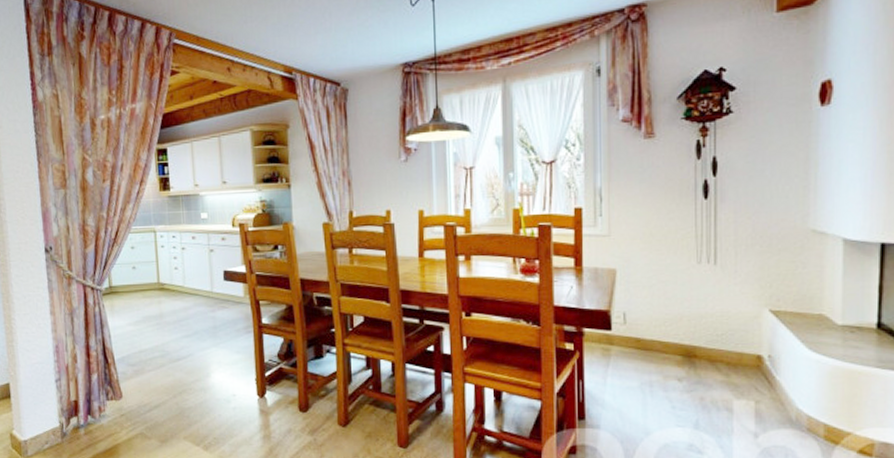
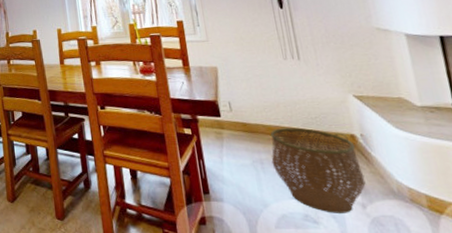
basket: none [662,345,763,443] -> present [270,127,366,213]

